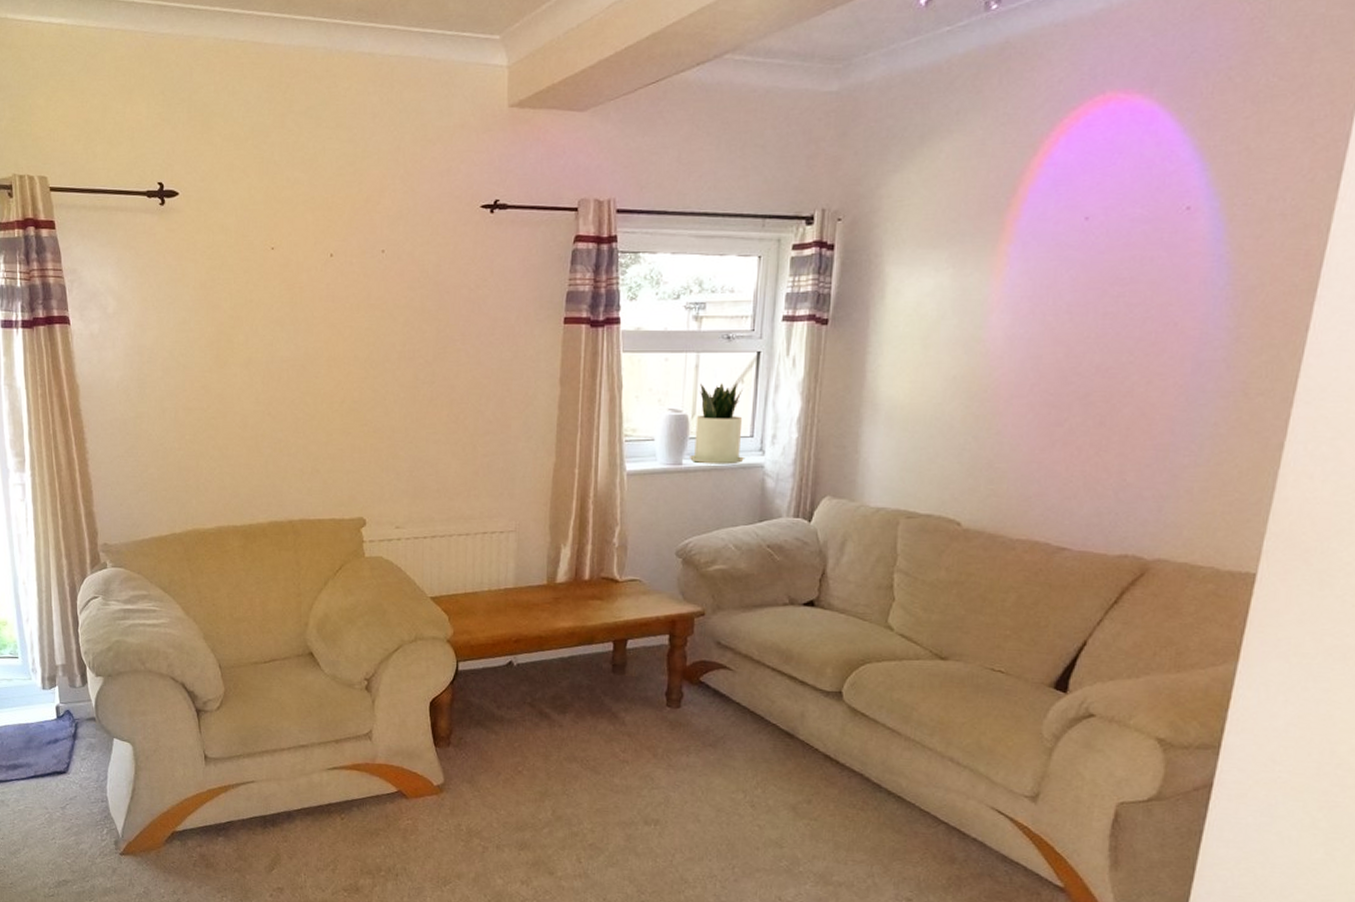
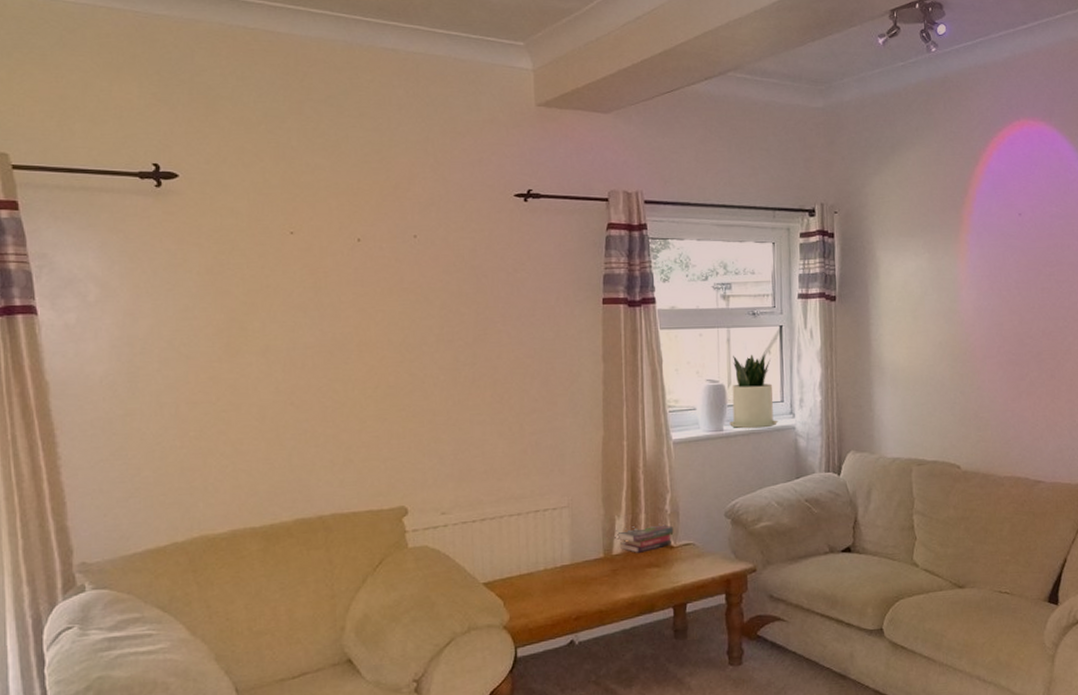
books: none [559,556,620,585] -> present [615,523,674,554]

